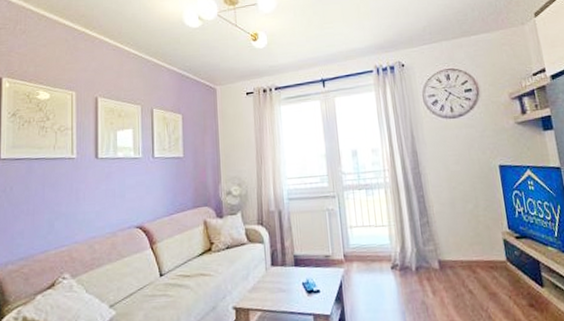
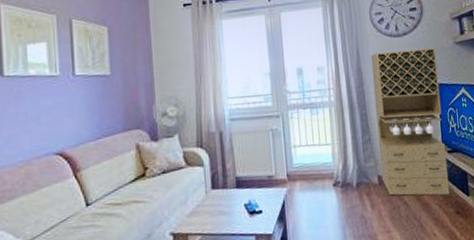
cabinet: none [425,129,521,285] -> present [370,48,450,196]

